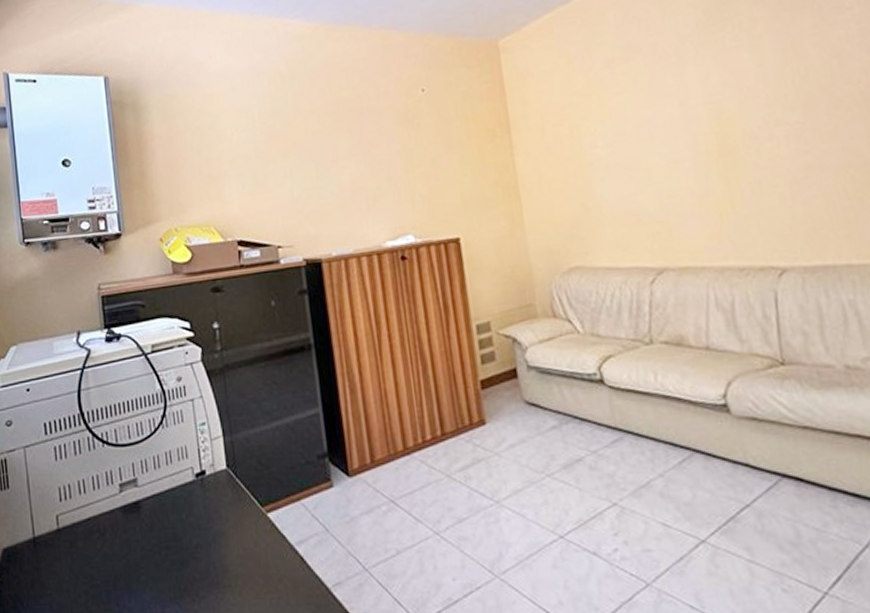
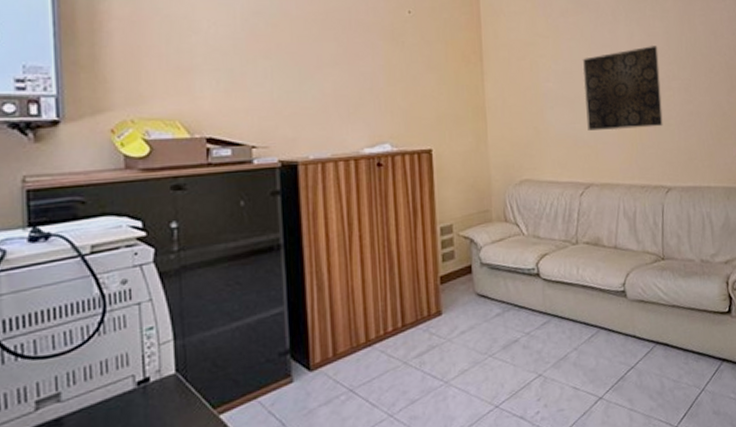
wall art: none [640,84,766,202] -> present [583,46,663,131]

